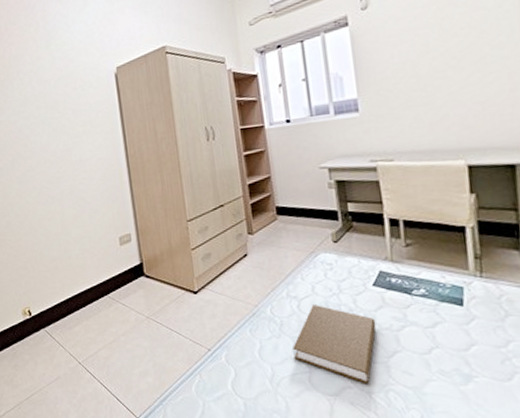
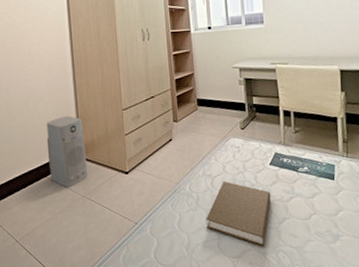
air purifier: none [104,228,153,308] -> present [46,115,89,188]

